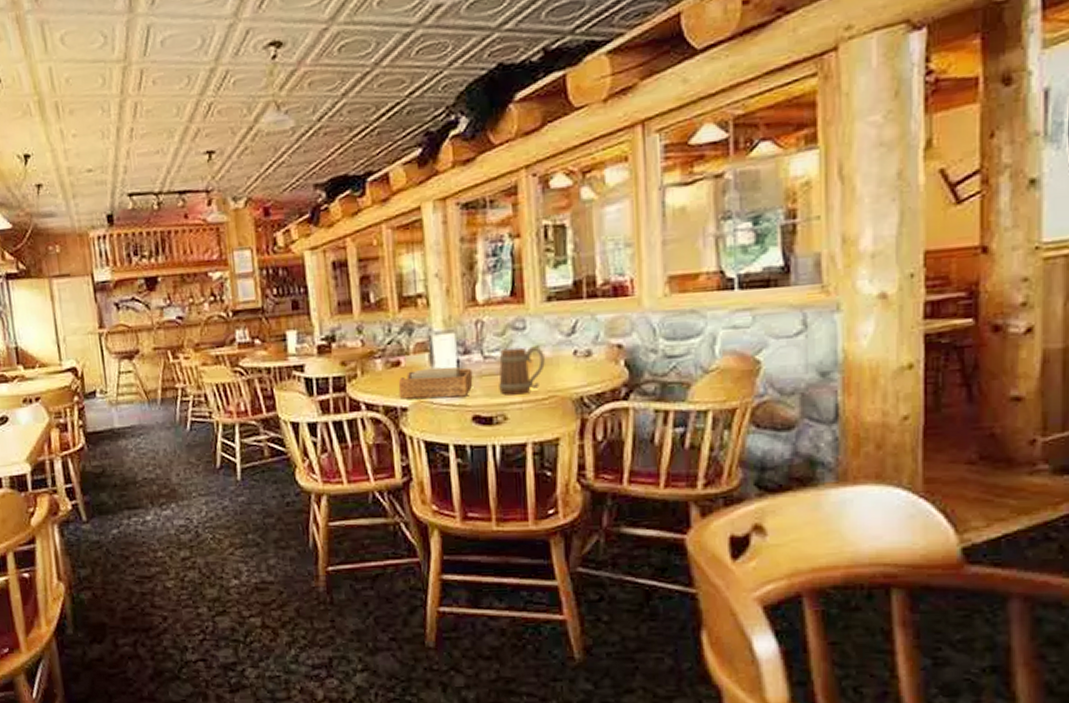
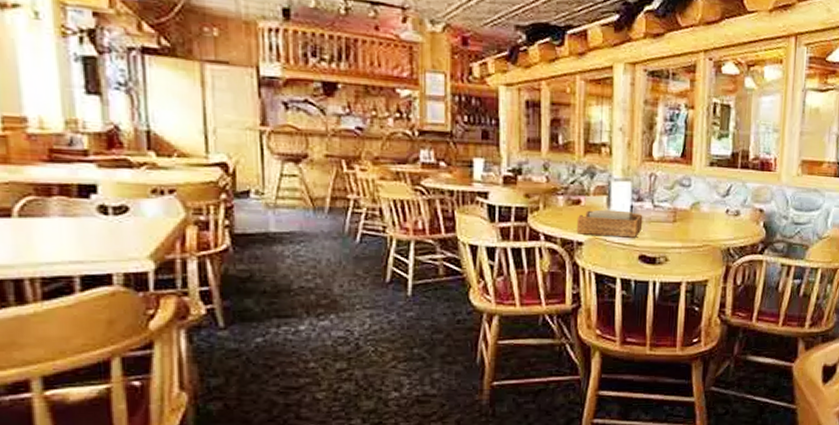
beer mug: present [499,347,545,395] -> none [664,200,703,241]

